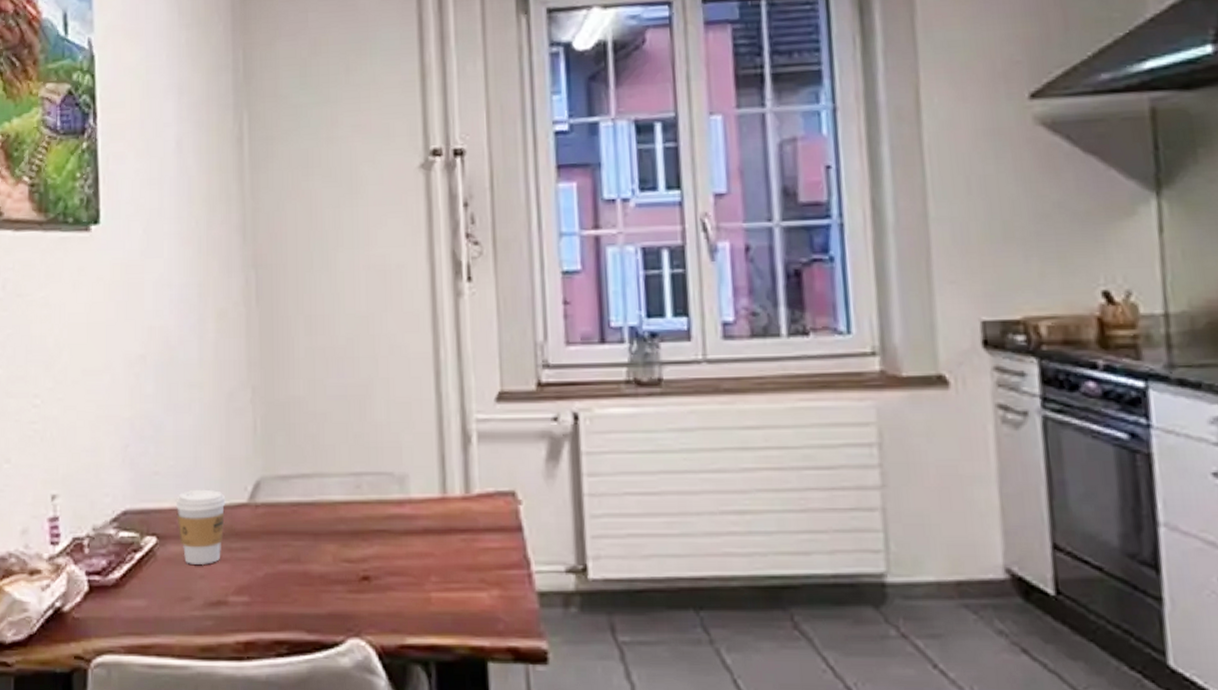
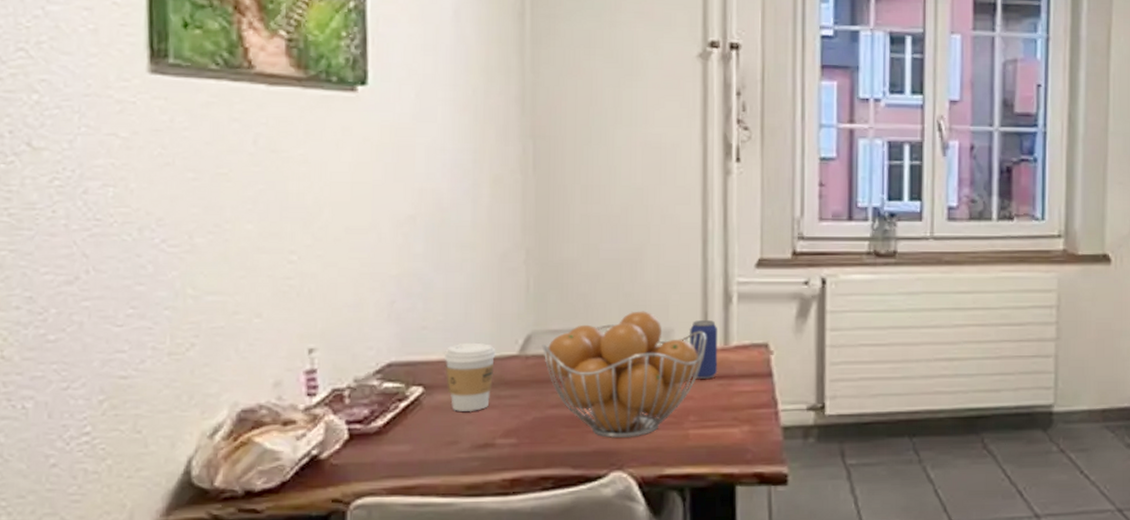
fruit basket: none [271,453,445,600] -> present [542,311,706,439]
beverage can: none [425,464,460,532] -> present [688,320,718,379]

